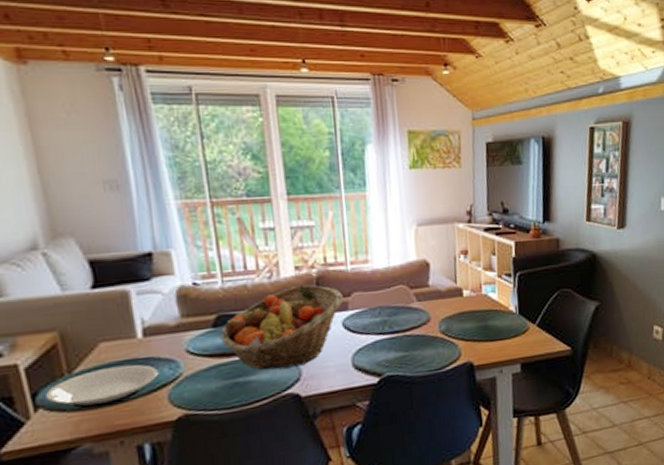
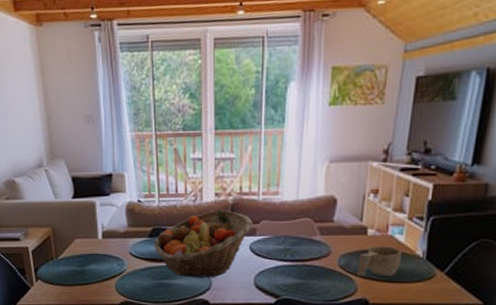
plate: present [46,364,159,409] -> none [43,257,111,285]
cup: none [458,305,498,340] -> present [357,246,402,276]

